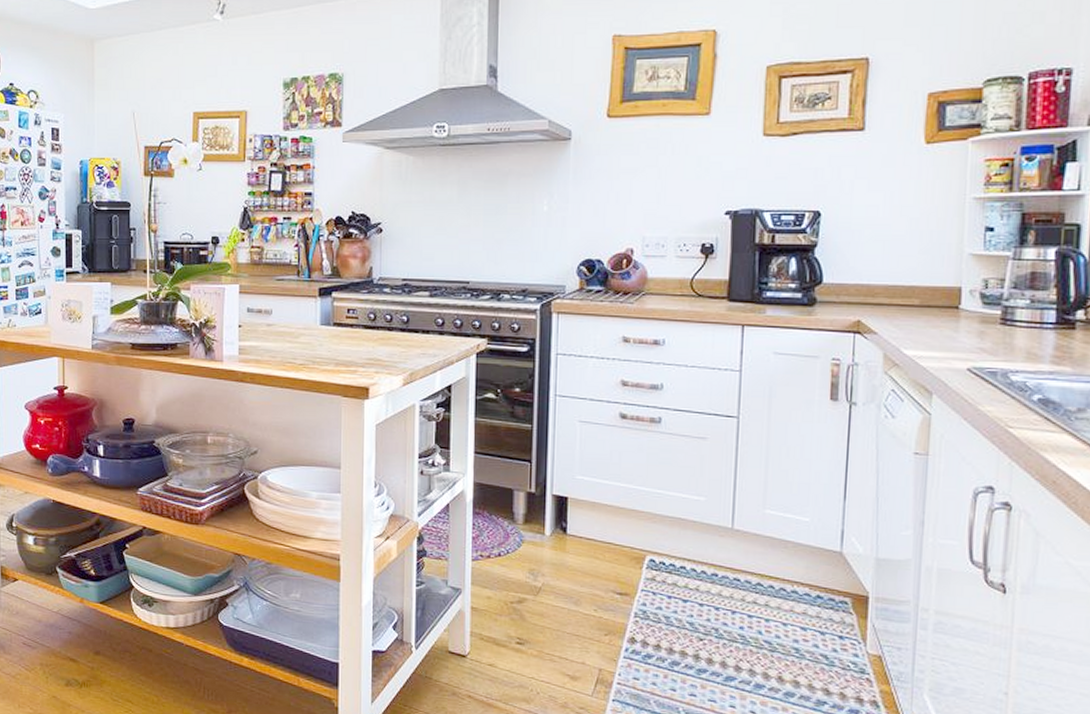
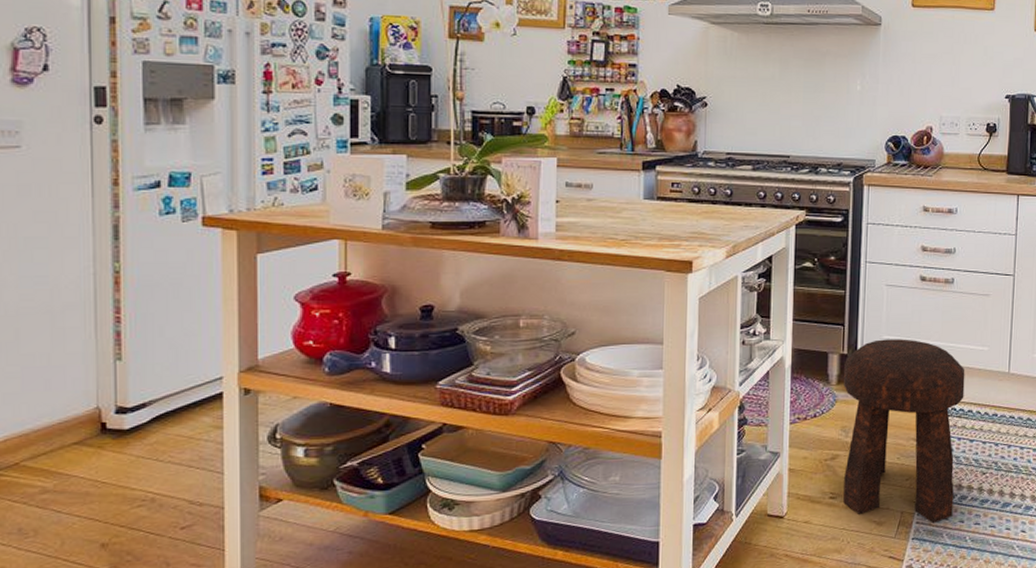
stool: none [531,479,676,688] -> present [843,339,965,524]

